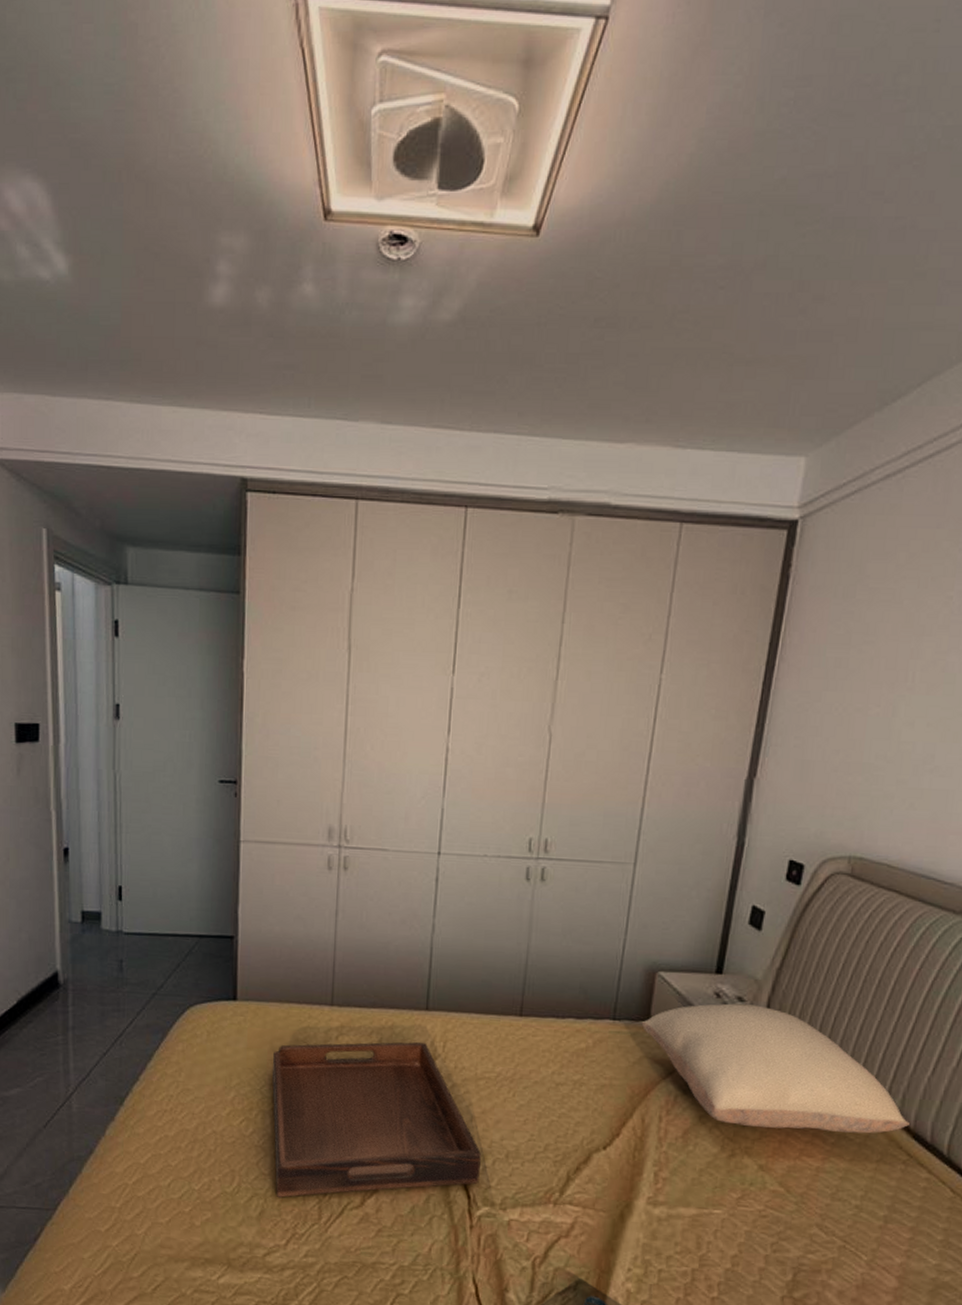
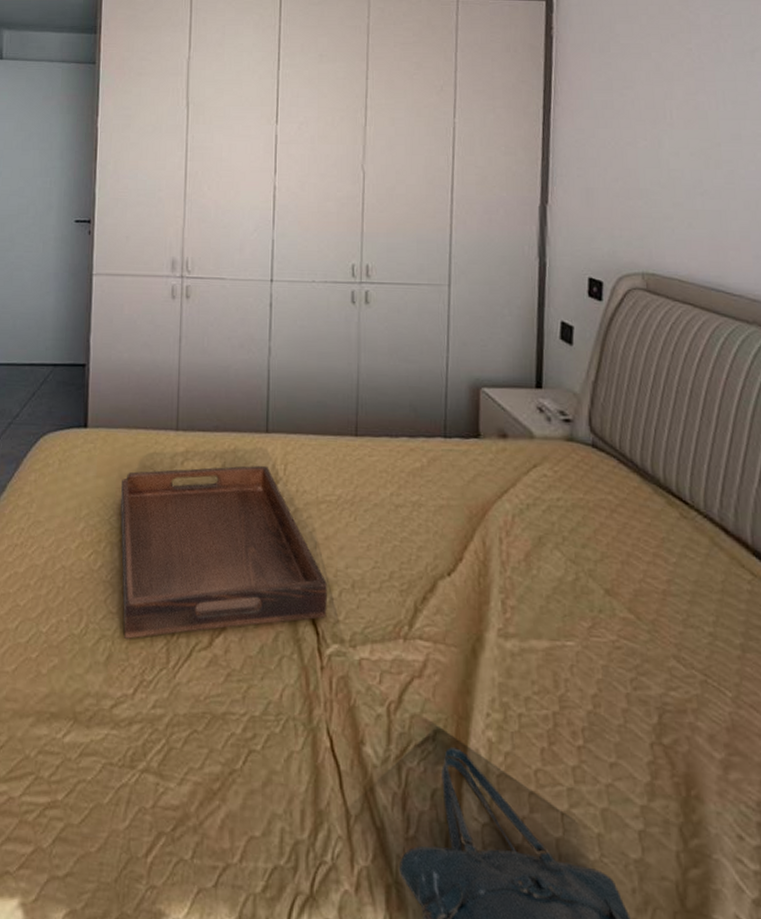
pillow: present [641,1003,909,1134] -> none [471,418,747,552]

